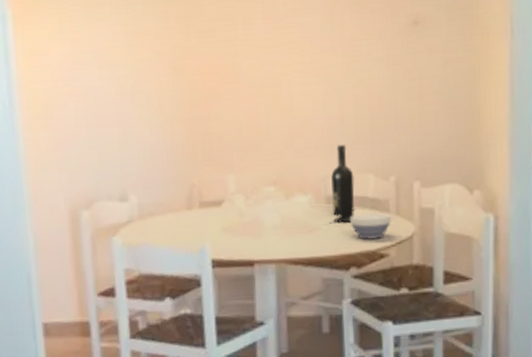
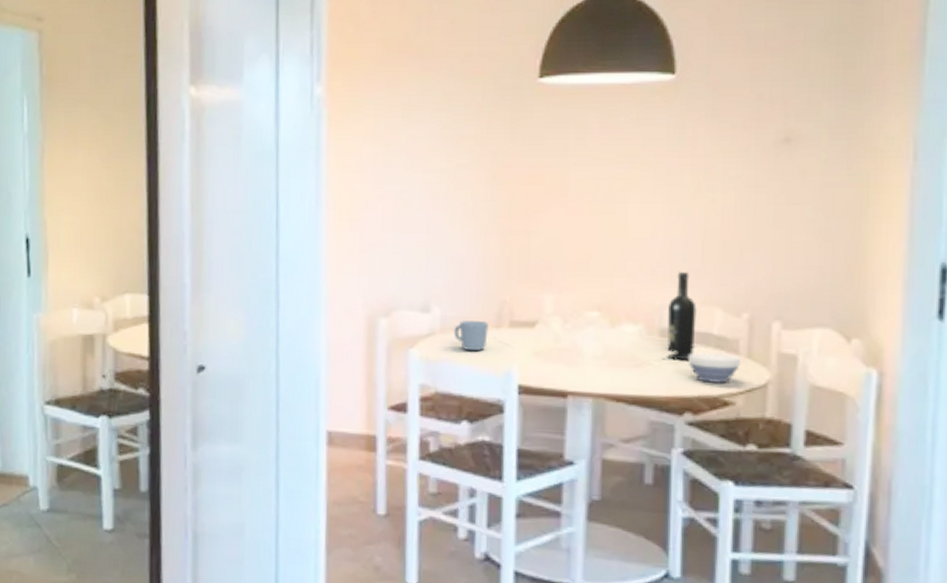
mug: none [150,204,182,233] -> present [453,320,488,352]

